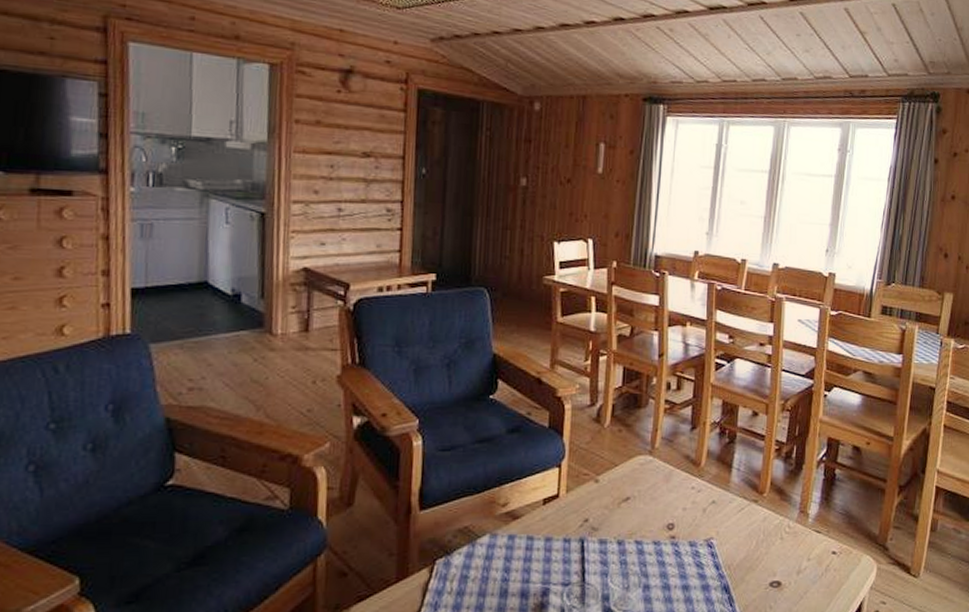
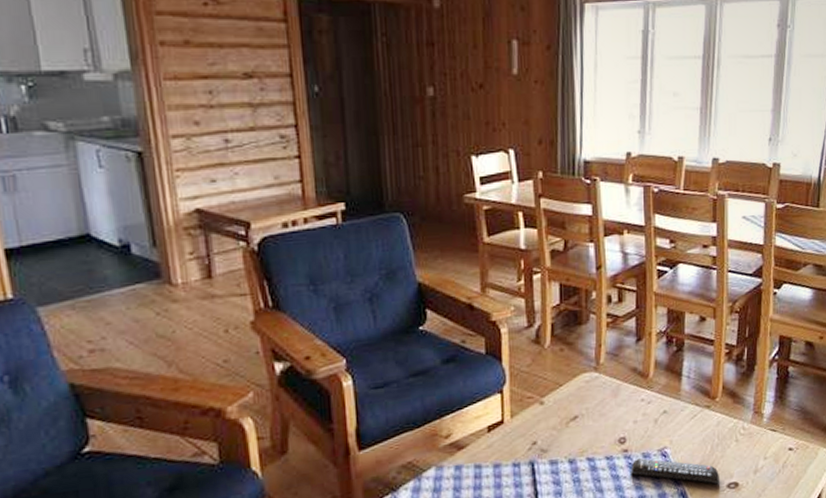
remote control: none [677,547,764,581] -> present [631,458,721,484]

